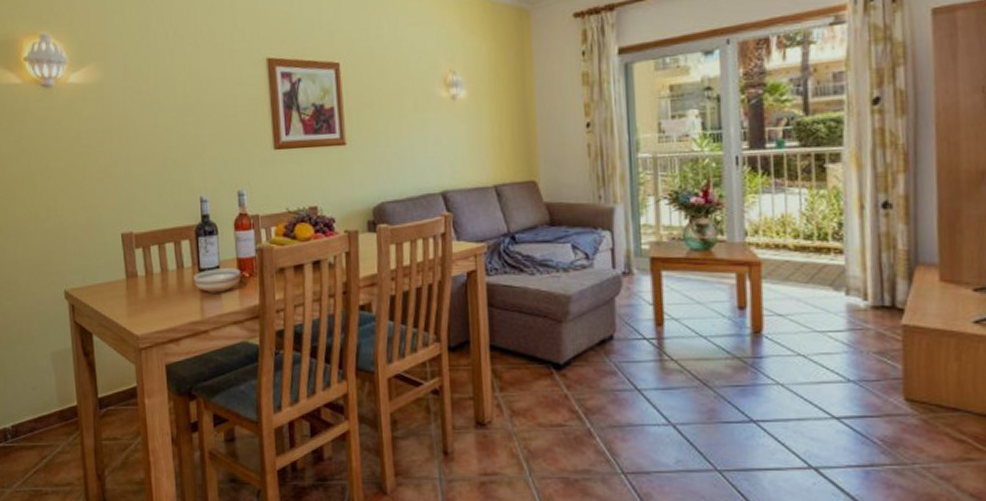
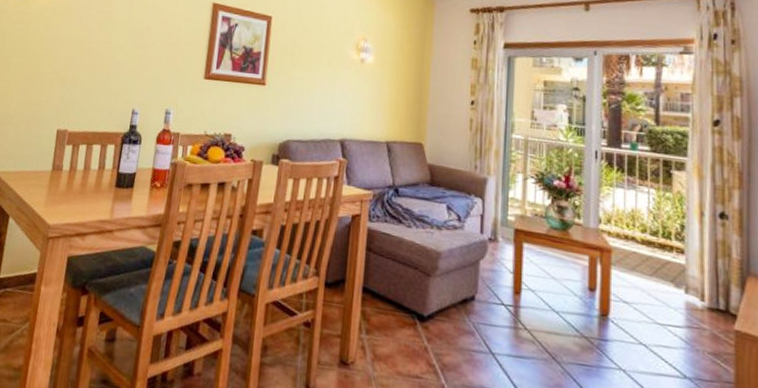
bowl: present [194,267,242,293] -> none [110,174,154,198]

